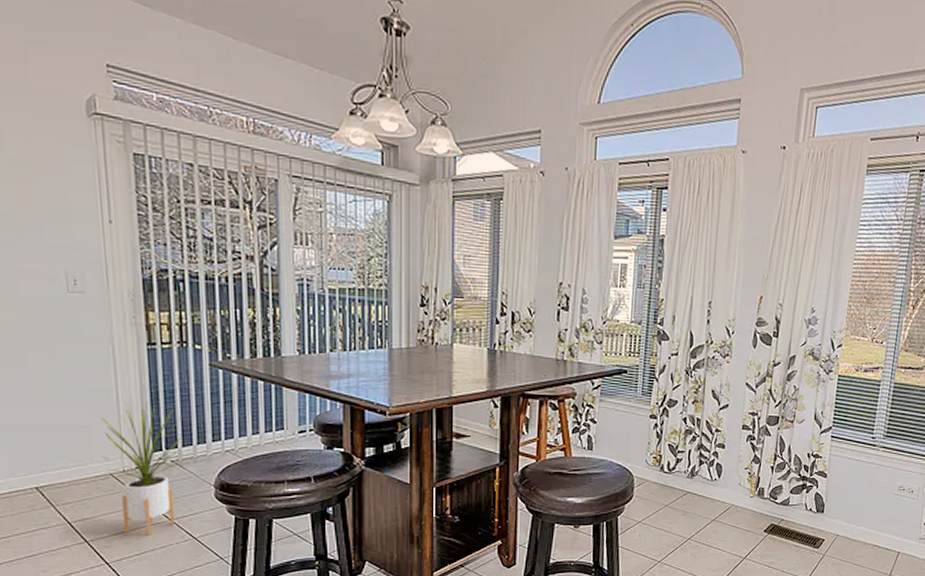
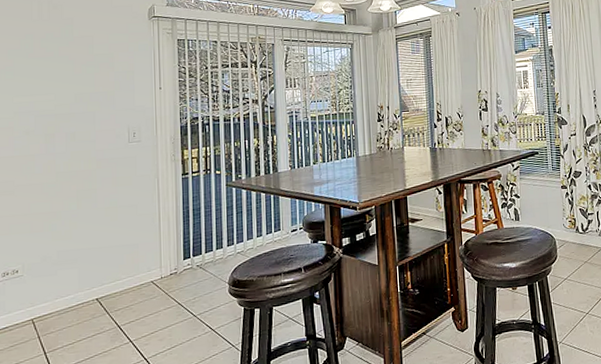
house plant: present [101,402,189,536] -> none [146,220,210,331]

